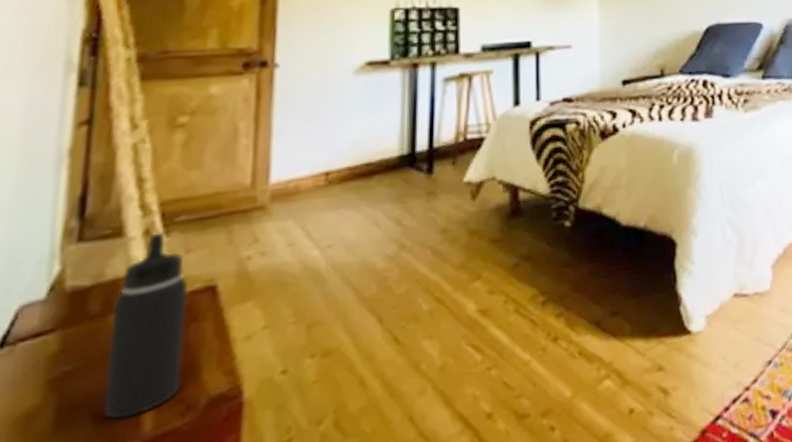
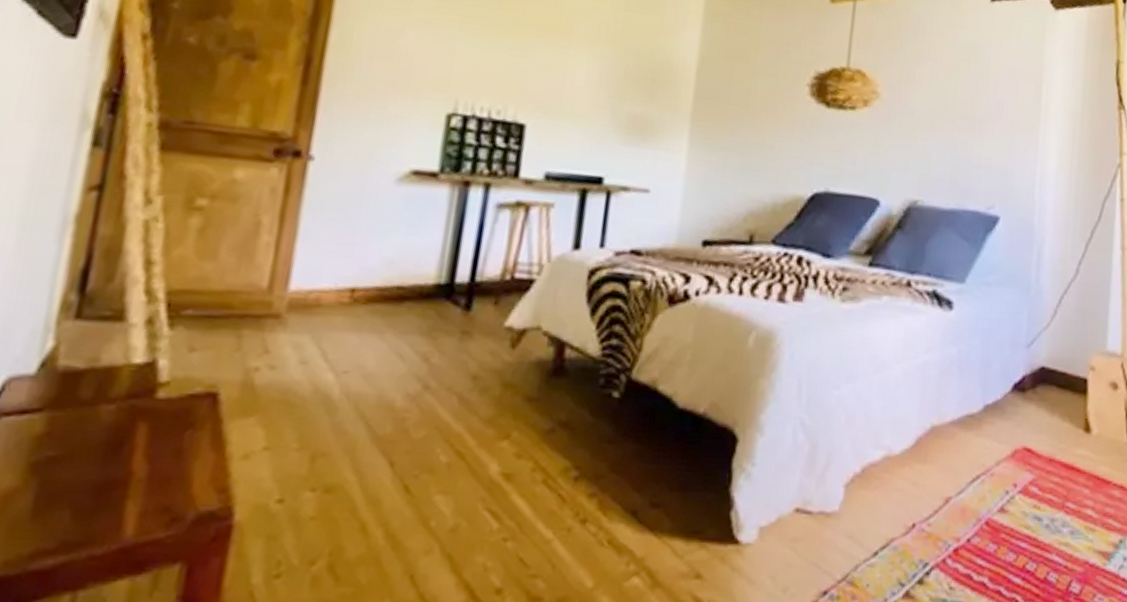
water bottle: present [104,232,187,420] -> none [85,323,188,519]

